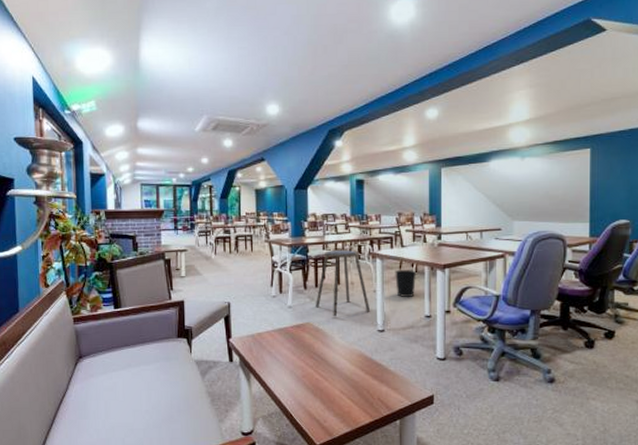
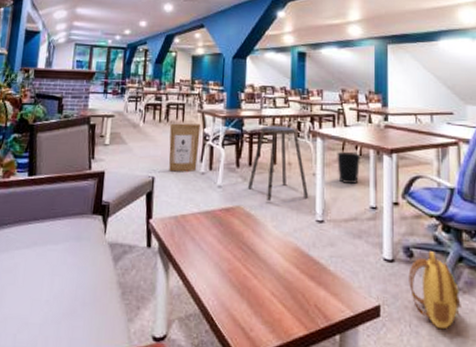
cardboard box: none [240,253,269,297] -> present [168,123,201,172]
backpack: none [458,349,502,410] -> present [408,251,461,330]

